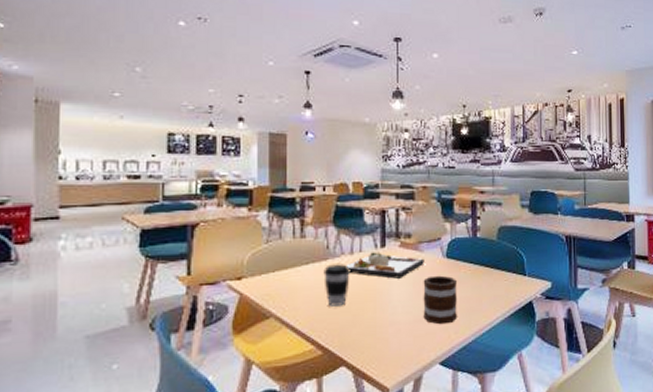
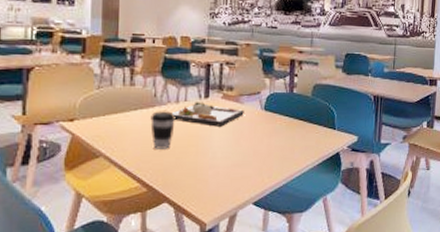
mug: present [423,275,457,325] -> none [240,126,273,170]

